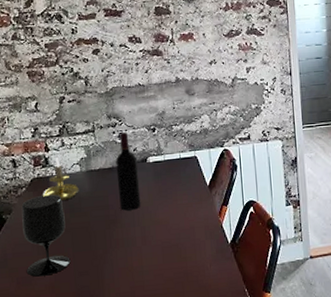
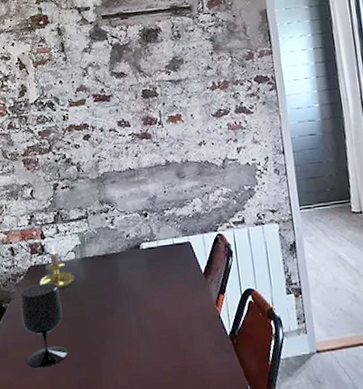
wine bottle: present [115,132,141,211] -> none [109,218,136,300]

